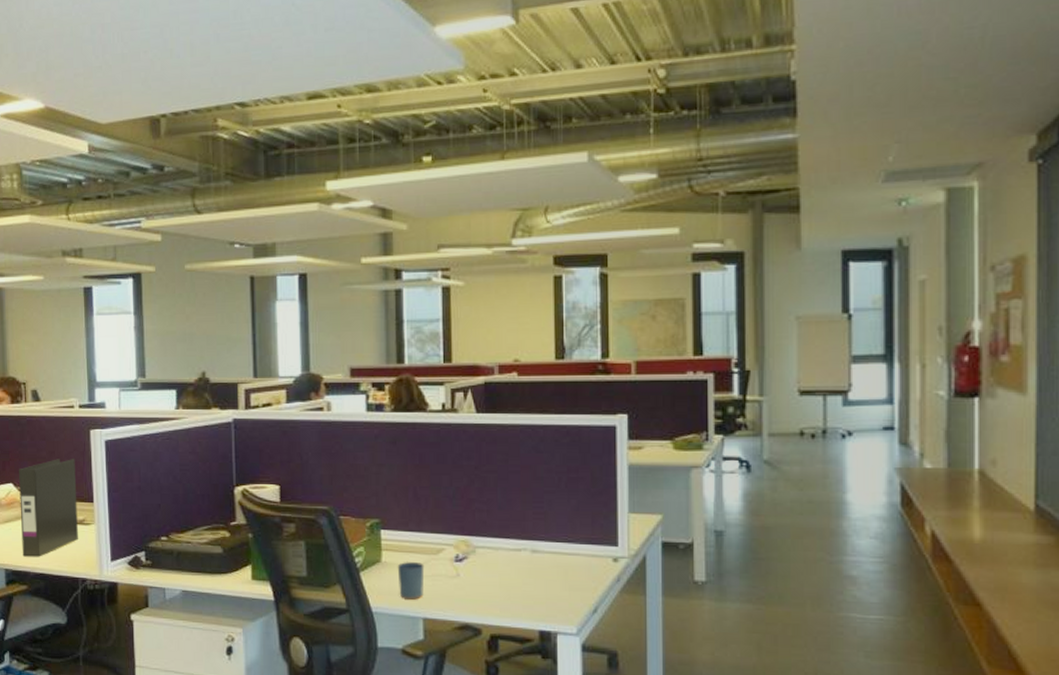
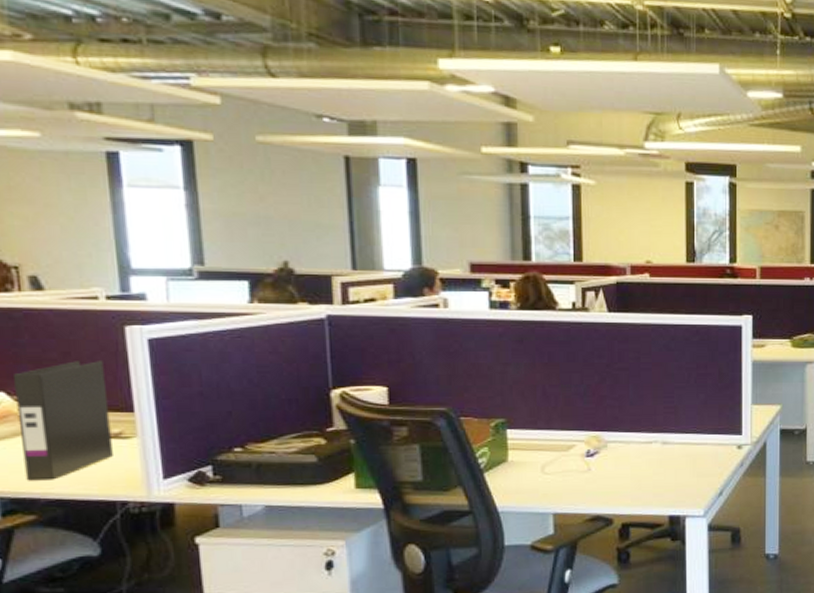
mug: present [397,561,425,600] -> none [525,459,554,497]

